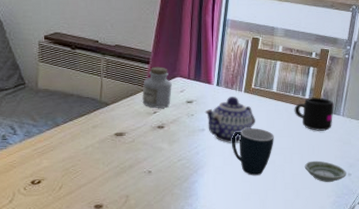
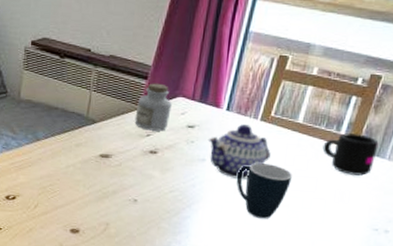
saucer: present [304,160,346,183] -> none [326,209,383,238]

